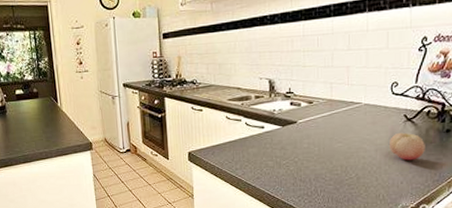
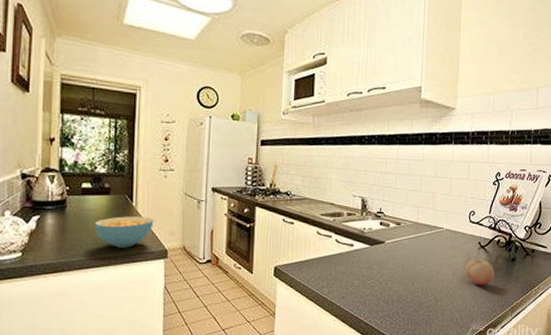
cereal bowl: none [29,115,78,143] -> present [93,216,154,248]

